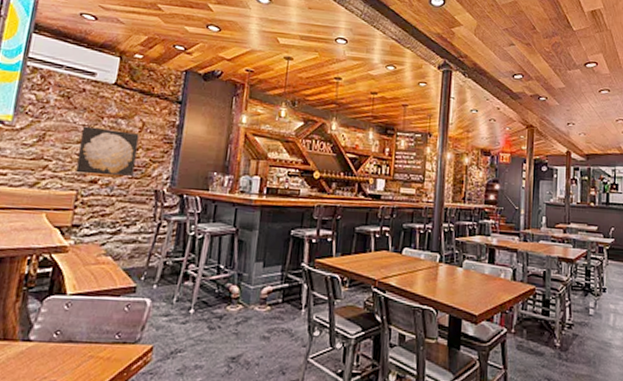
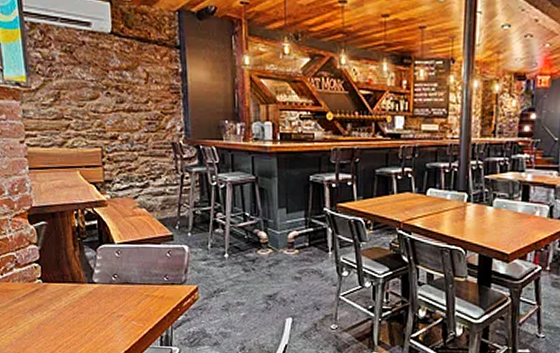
wall art: present [76,126,140,176] -> none [91,81,149,131]

